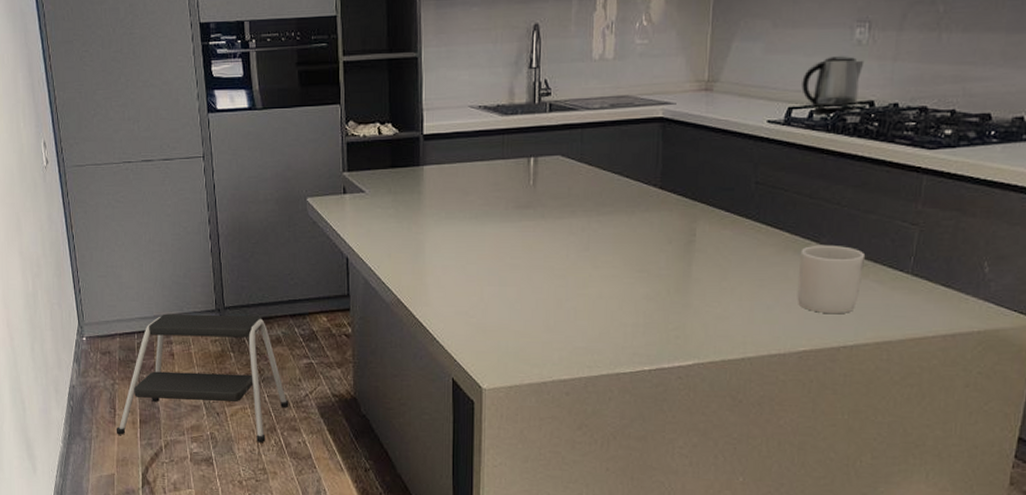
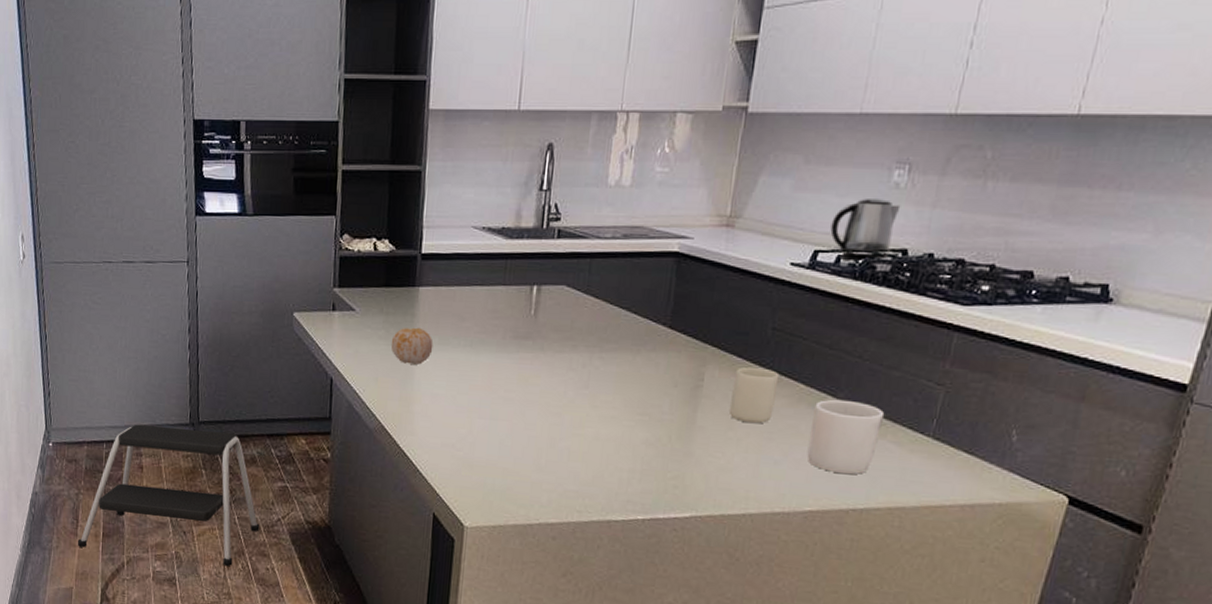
fruit: none [401,204,441,239] -> present [391,327,434,365]
cup: none [721,220,766,273] -> present [728,366,780,424]

